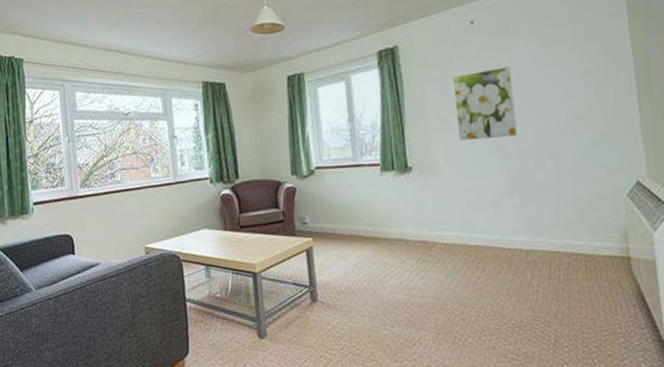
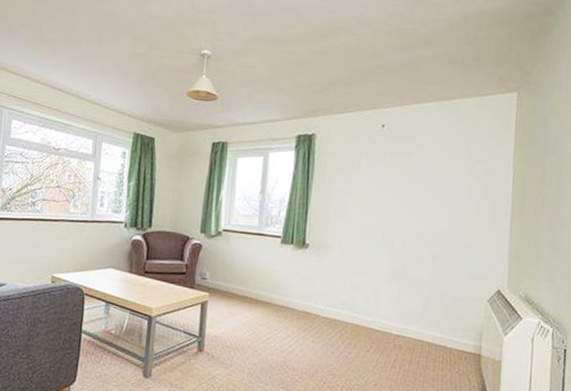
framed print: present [452,66,518,141] -> none [354,169,409,233]

